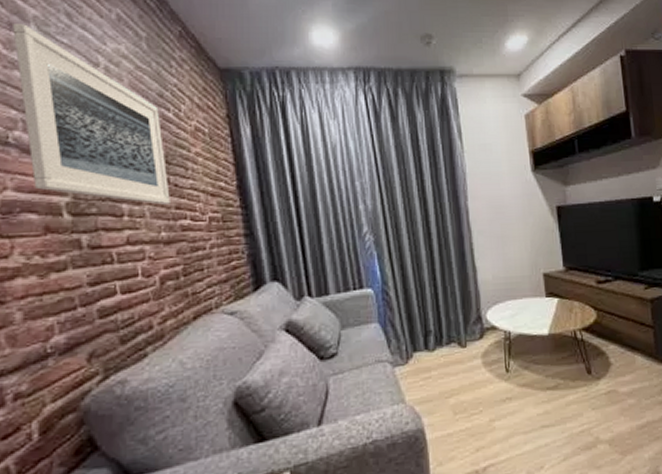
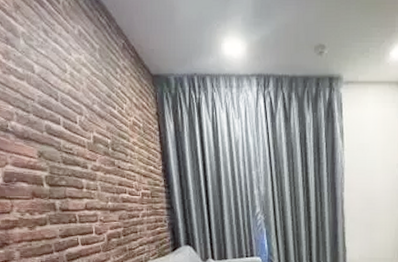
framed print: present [13,24,170,205] -> none [9,39,115,181]

